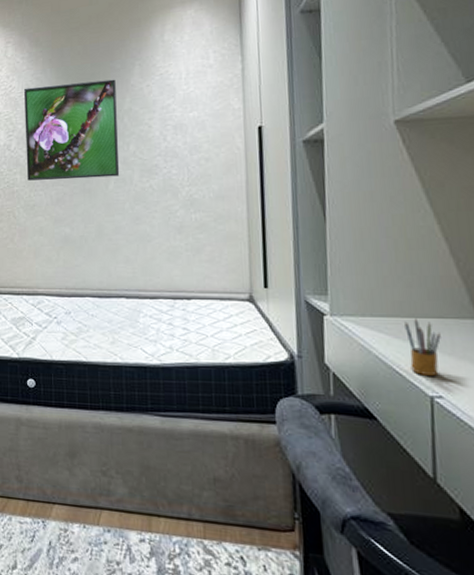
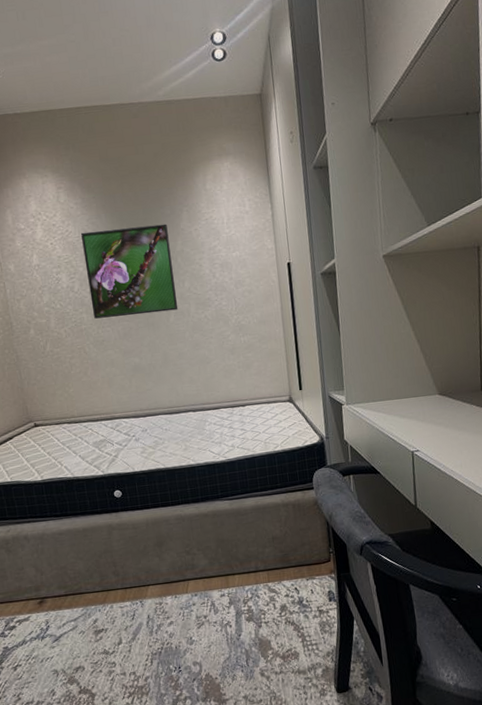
pencil box: present [405,318,441,377] -> none [394,399,417,438]

